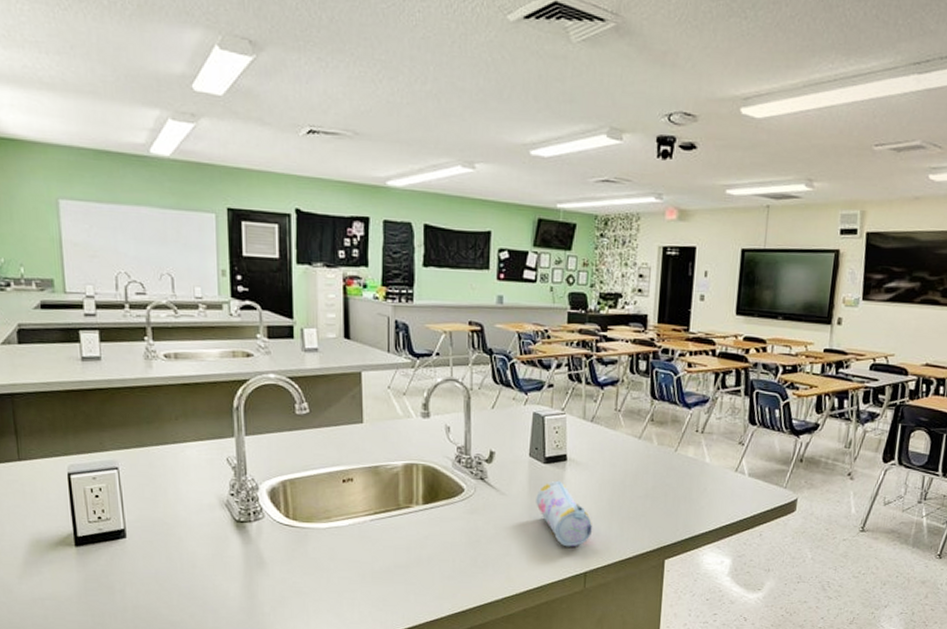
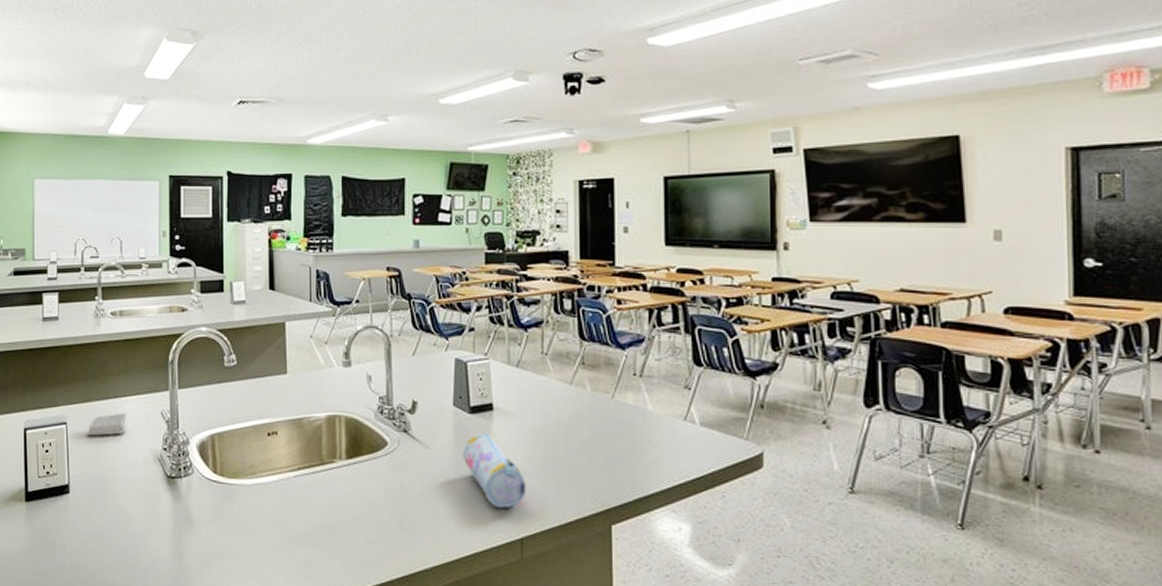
soap bar: none [143,459,188,481] -> present [88,413,126,436]

